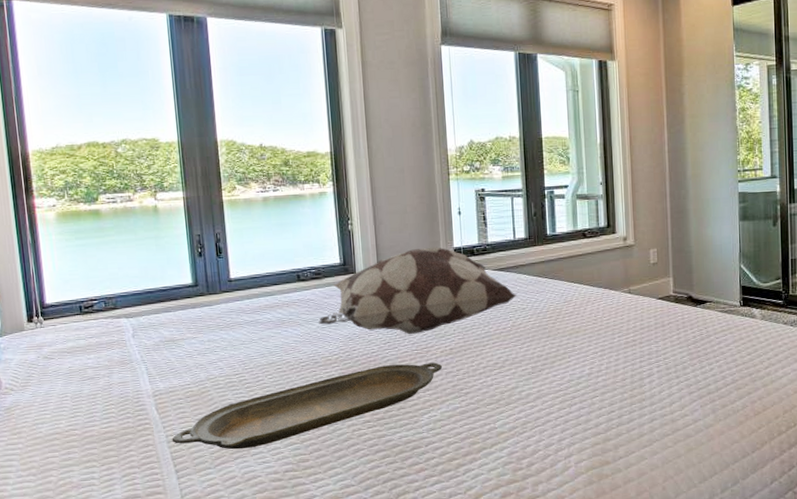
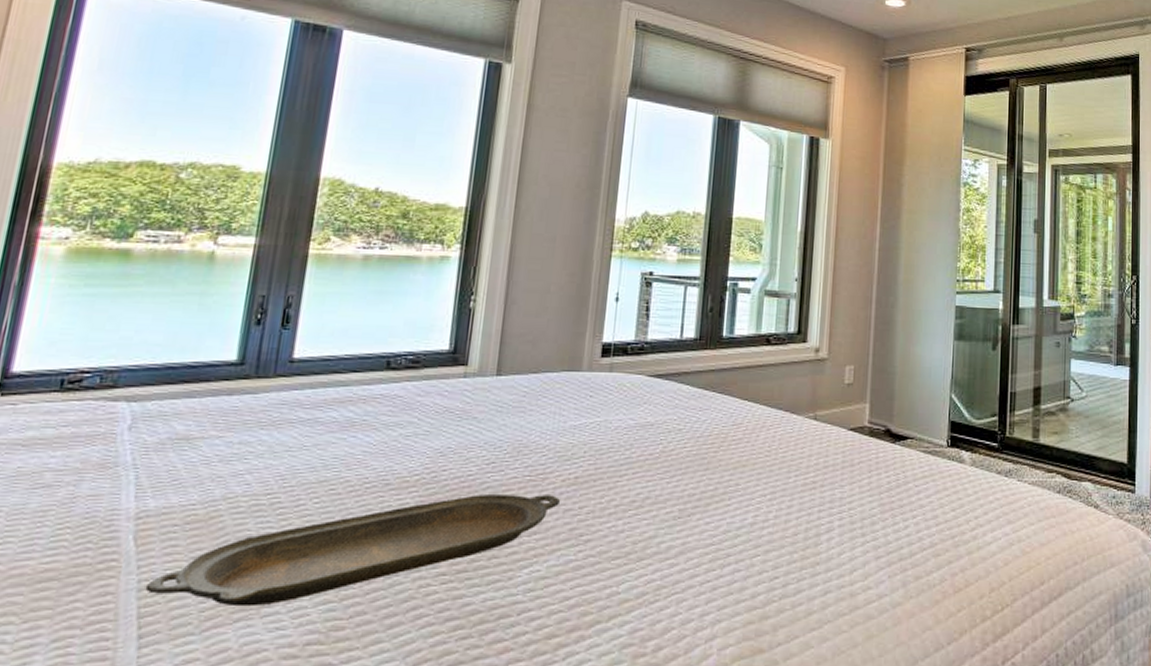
decorative pillow: present [319,247,518,335] -> none [403,339,675,454]

